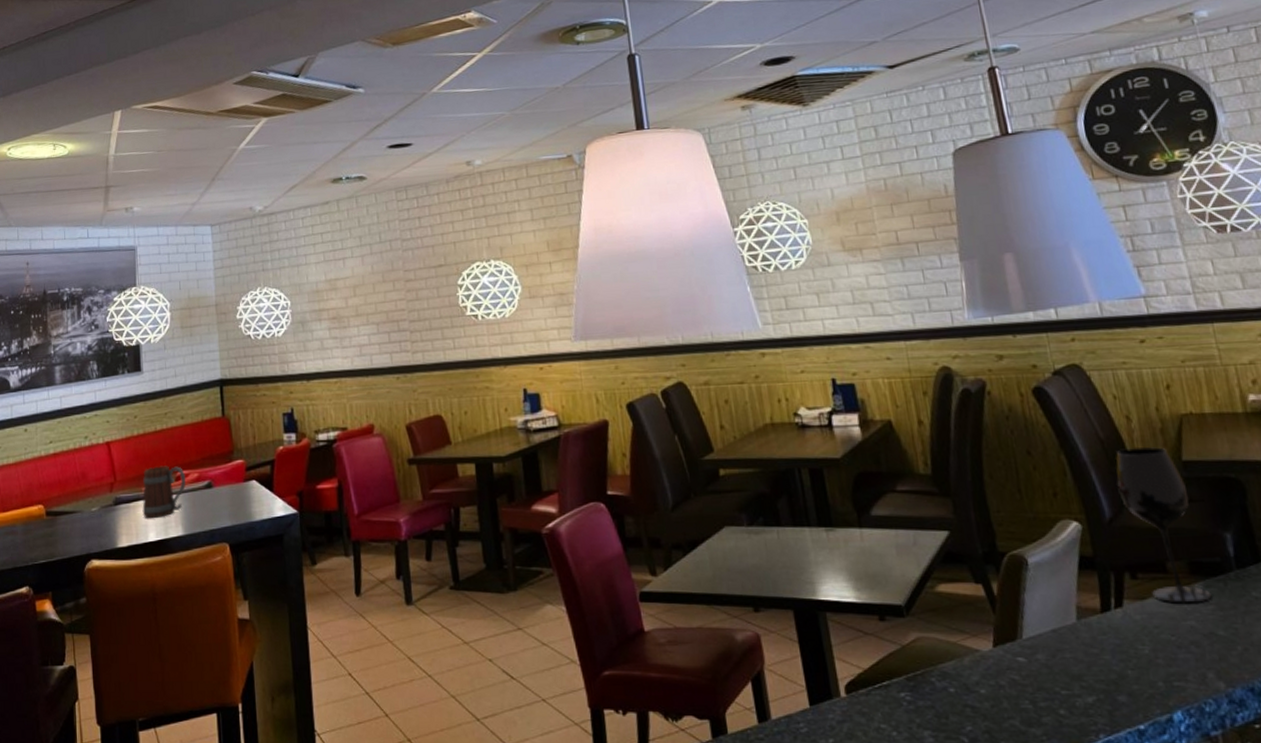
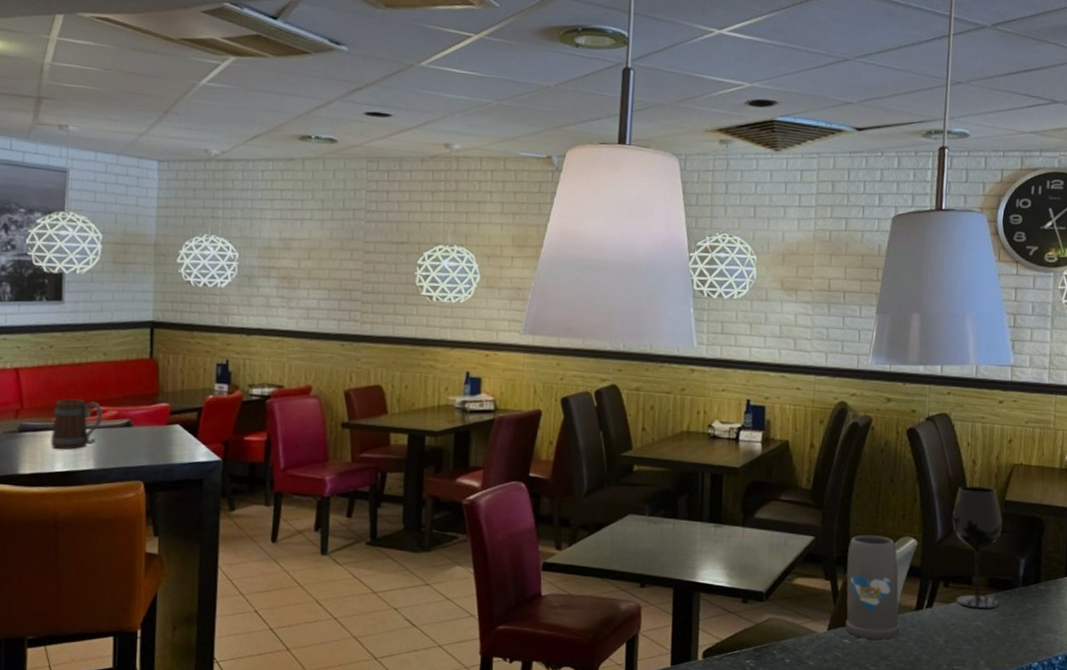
beer mug: none [994,522,1088,654] -> present [845,535,900,640]

